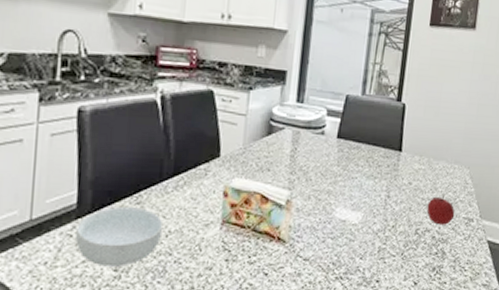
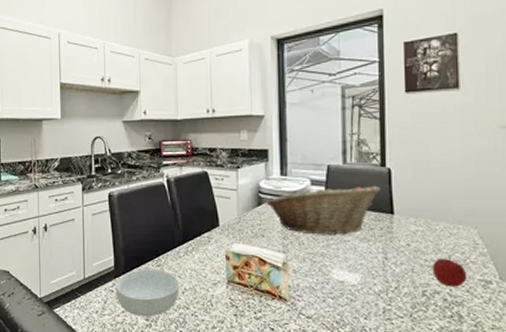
fruit basket: none [276,116,393,171] -> present [266,185,380,235]

